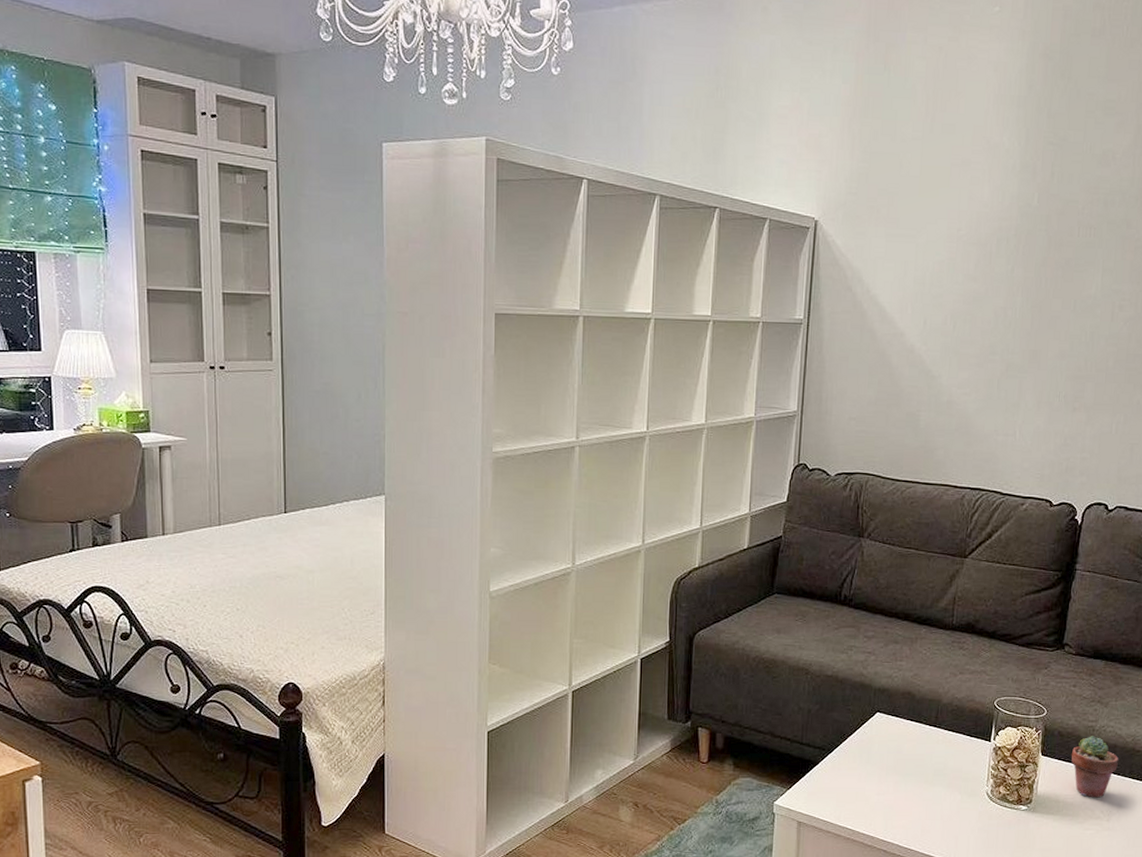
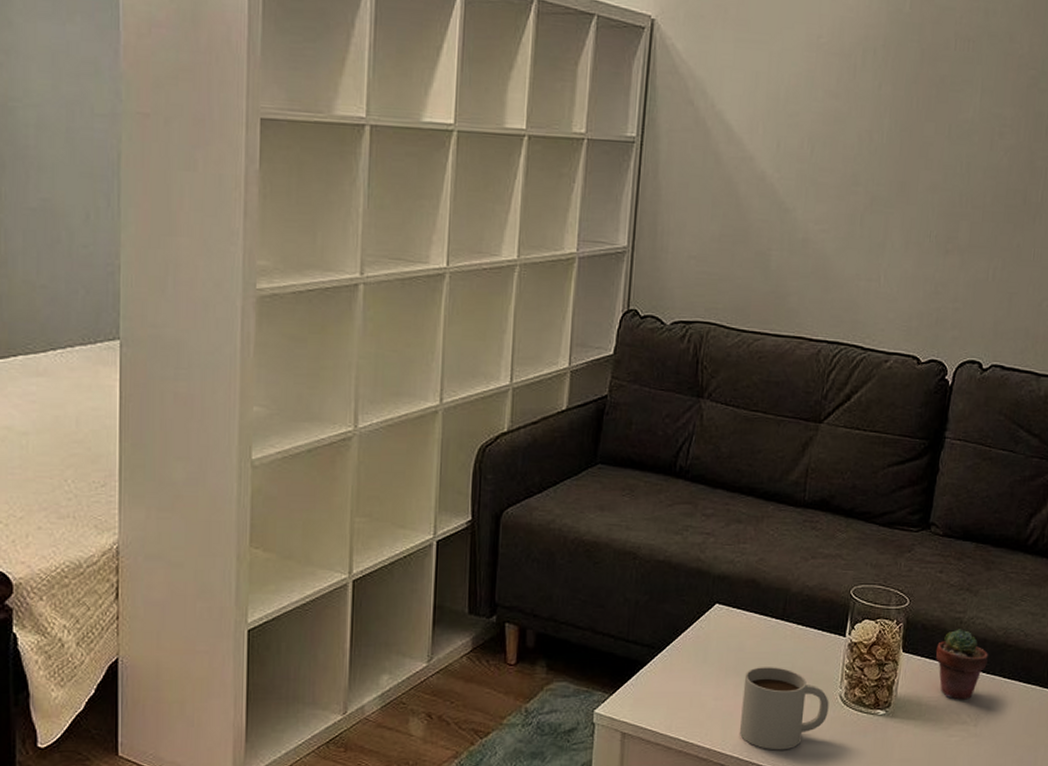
mug: none [900,767,977,839] -> present [740,667,829,751]

